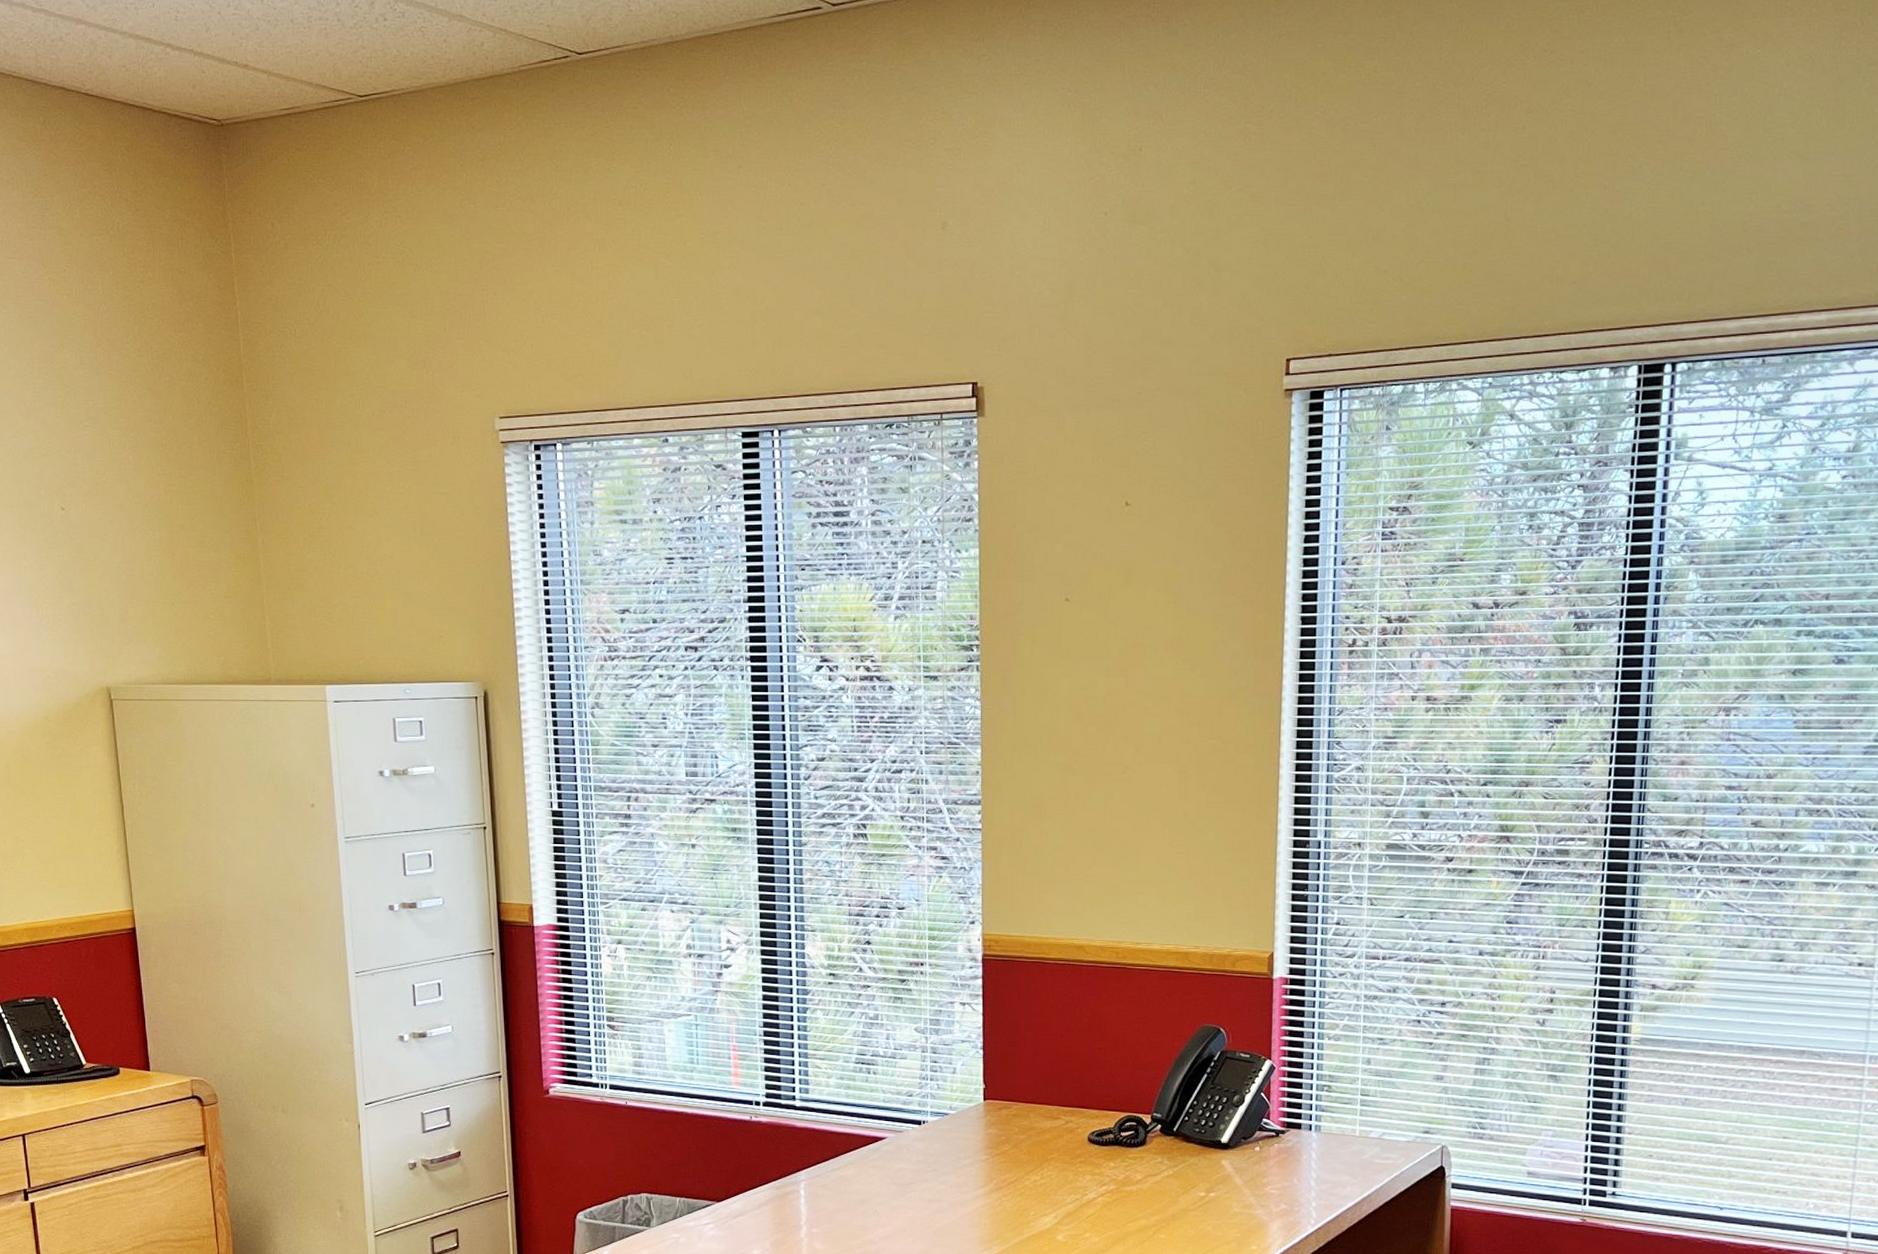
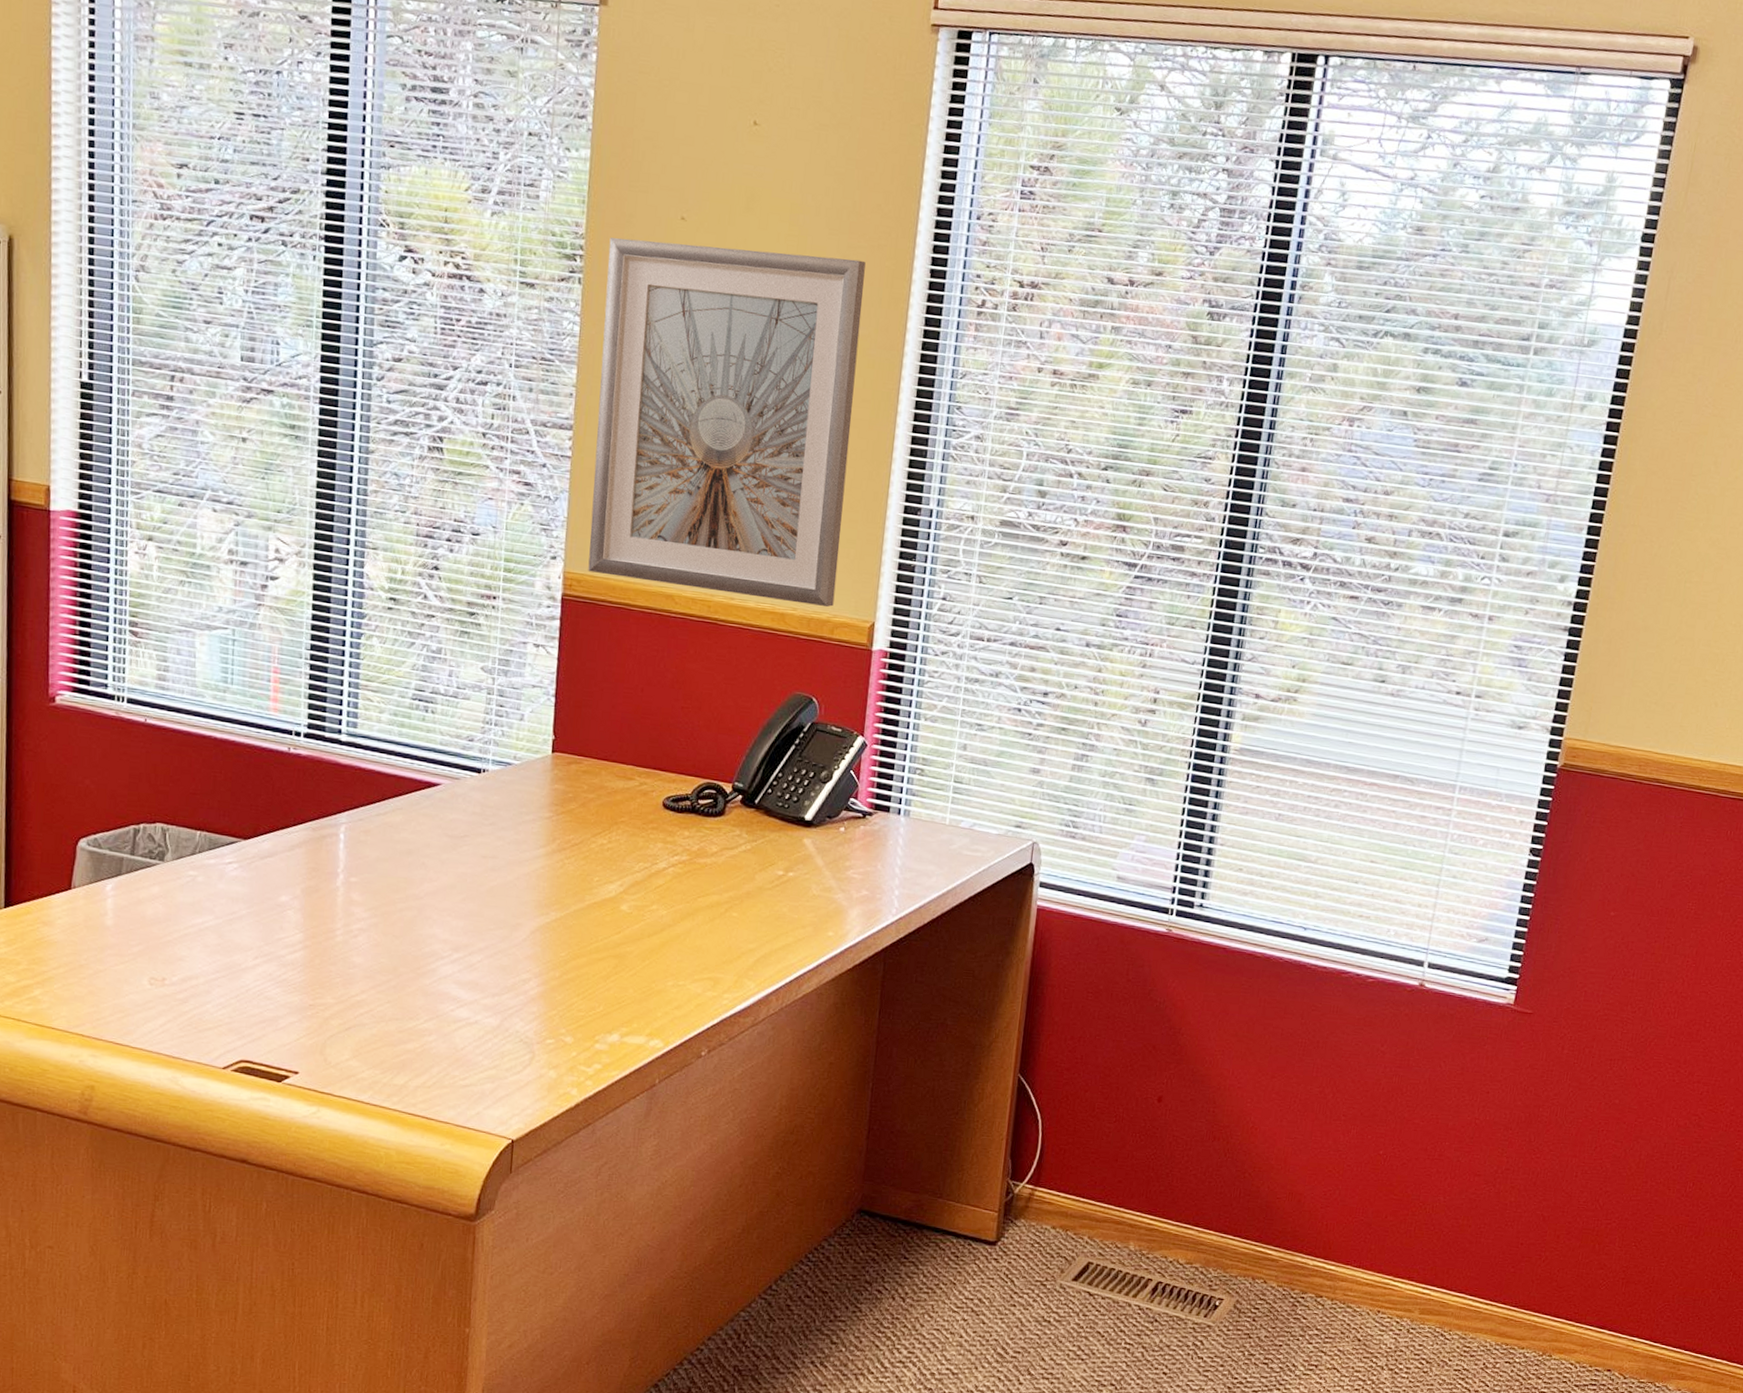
picture frame: none [1002,617,1240,943] -> present [588,237,866,608]

